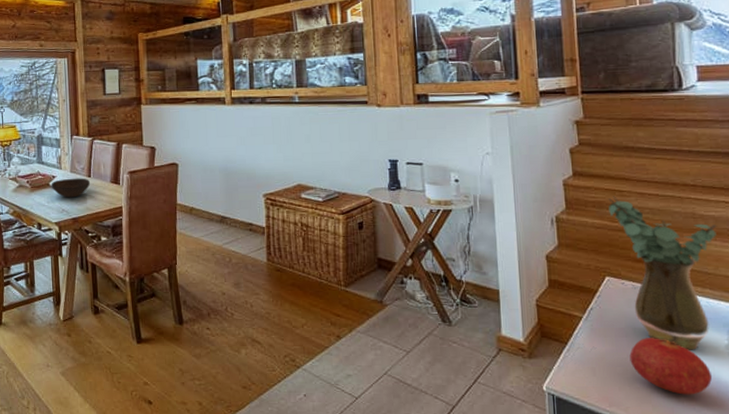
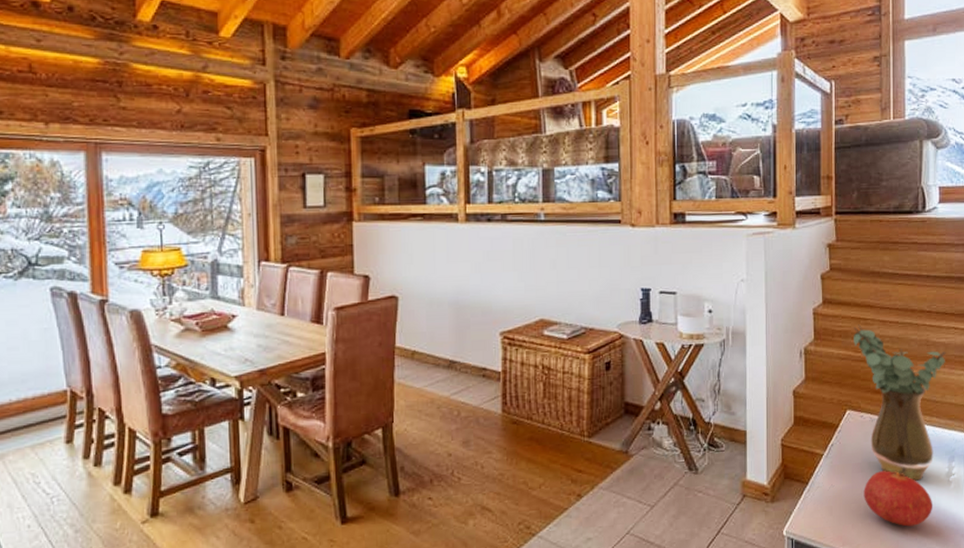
bowl: present [51,178,91,198] -> none [229,316,284,344]

